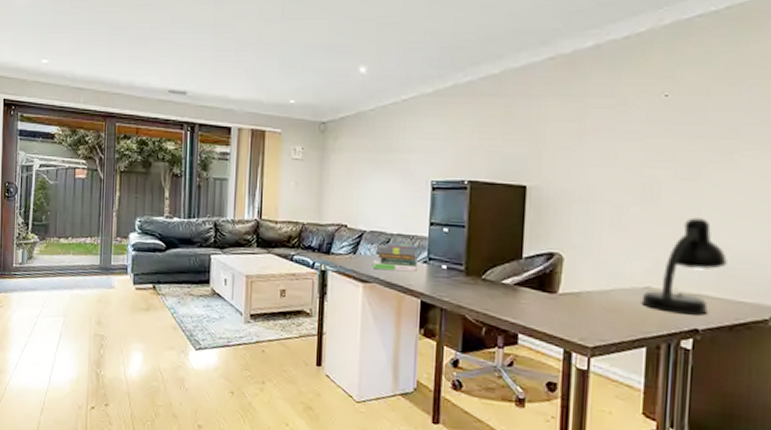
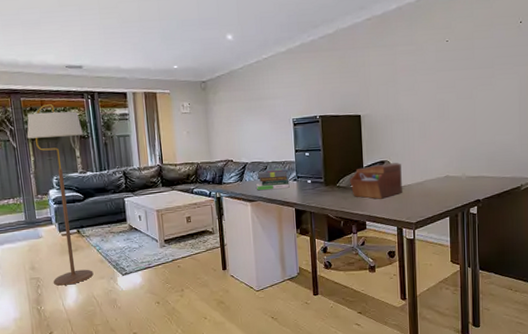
floor lamp: none [116,133,176,351] -> present [27,104,94,286]
sewing box: none [501,257,579,306] -> present [350,163,402,199]
desk lamp: present [641,217,727,316] -> none [443,124,493,191]

